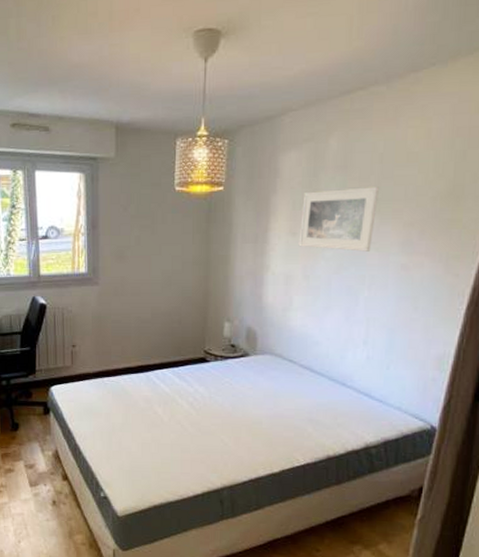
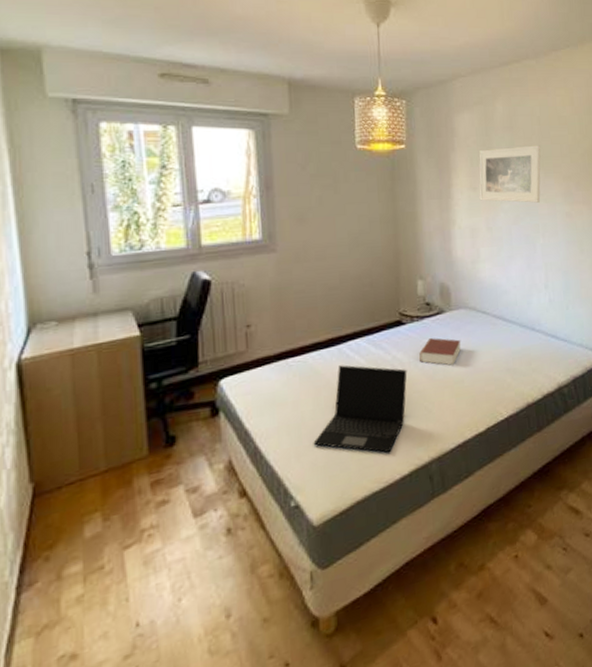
laptop: none [121,390,207,473] -> present [313,365,408,454]
book: none [220,377,264,406] -> present [419,337,461,365]

